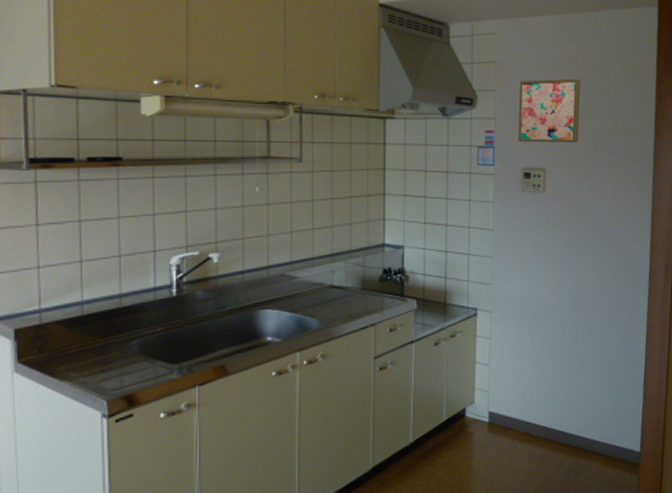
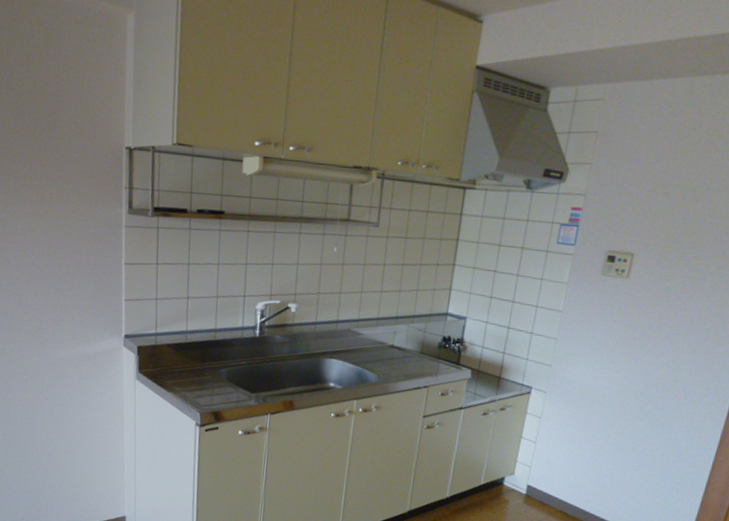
wall art: present [518,78,581,143] -> none [607,153,699,228]

